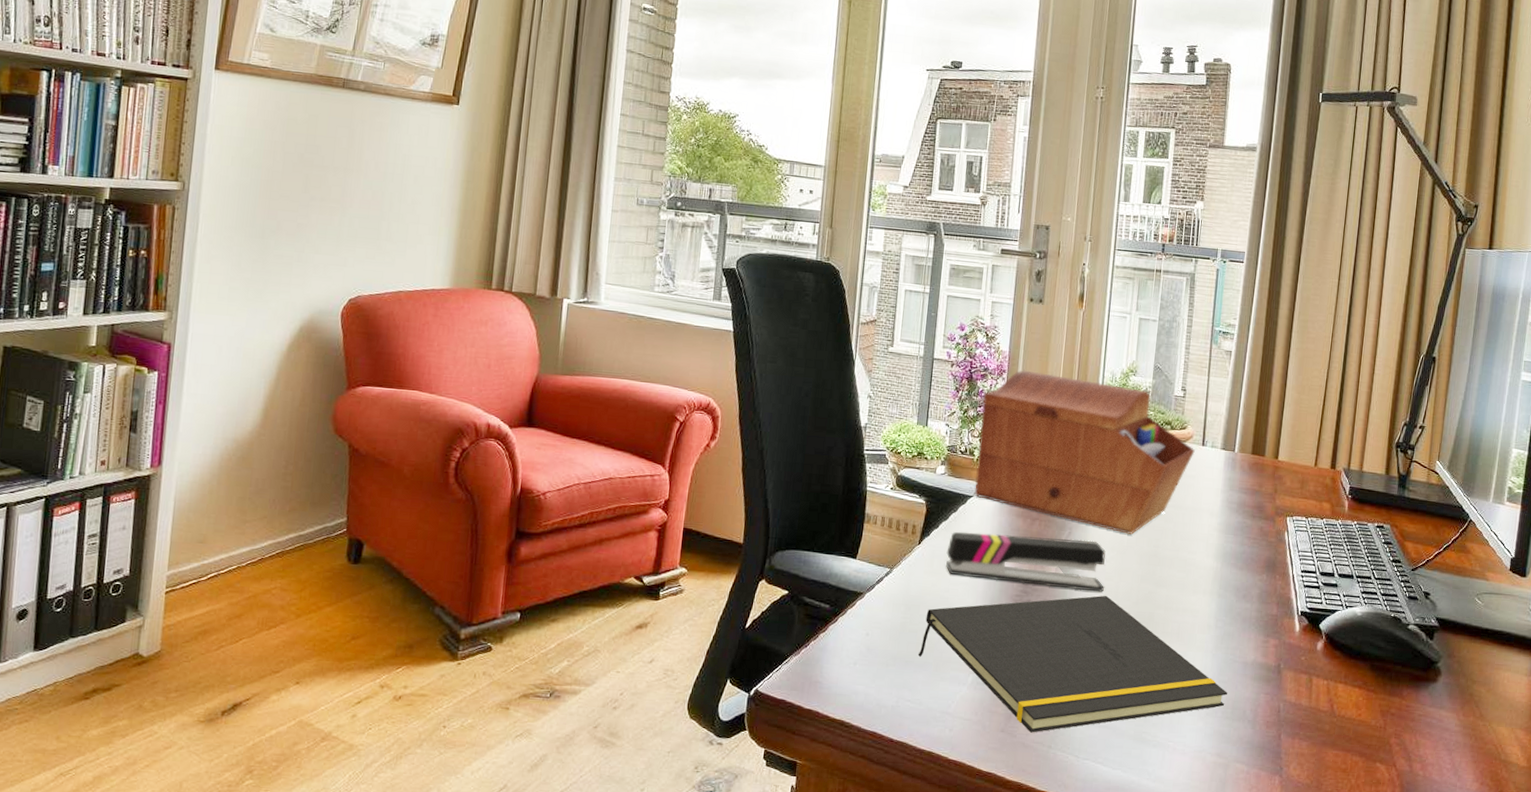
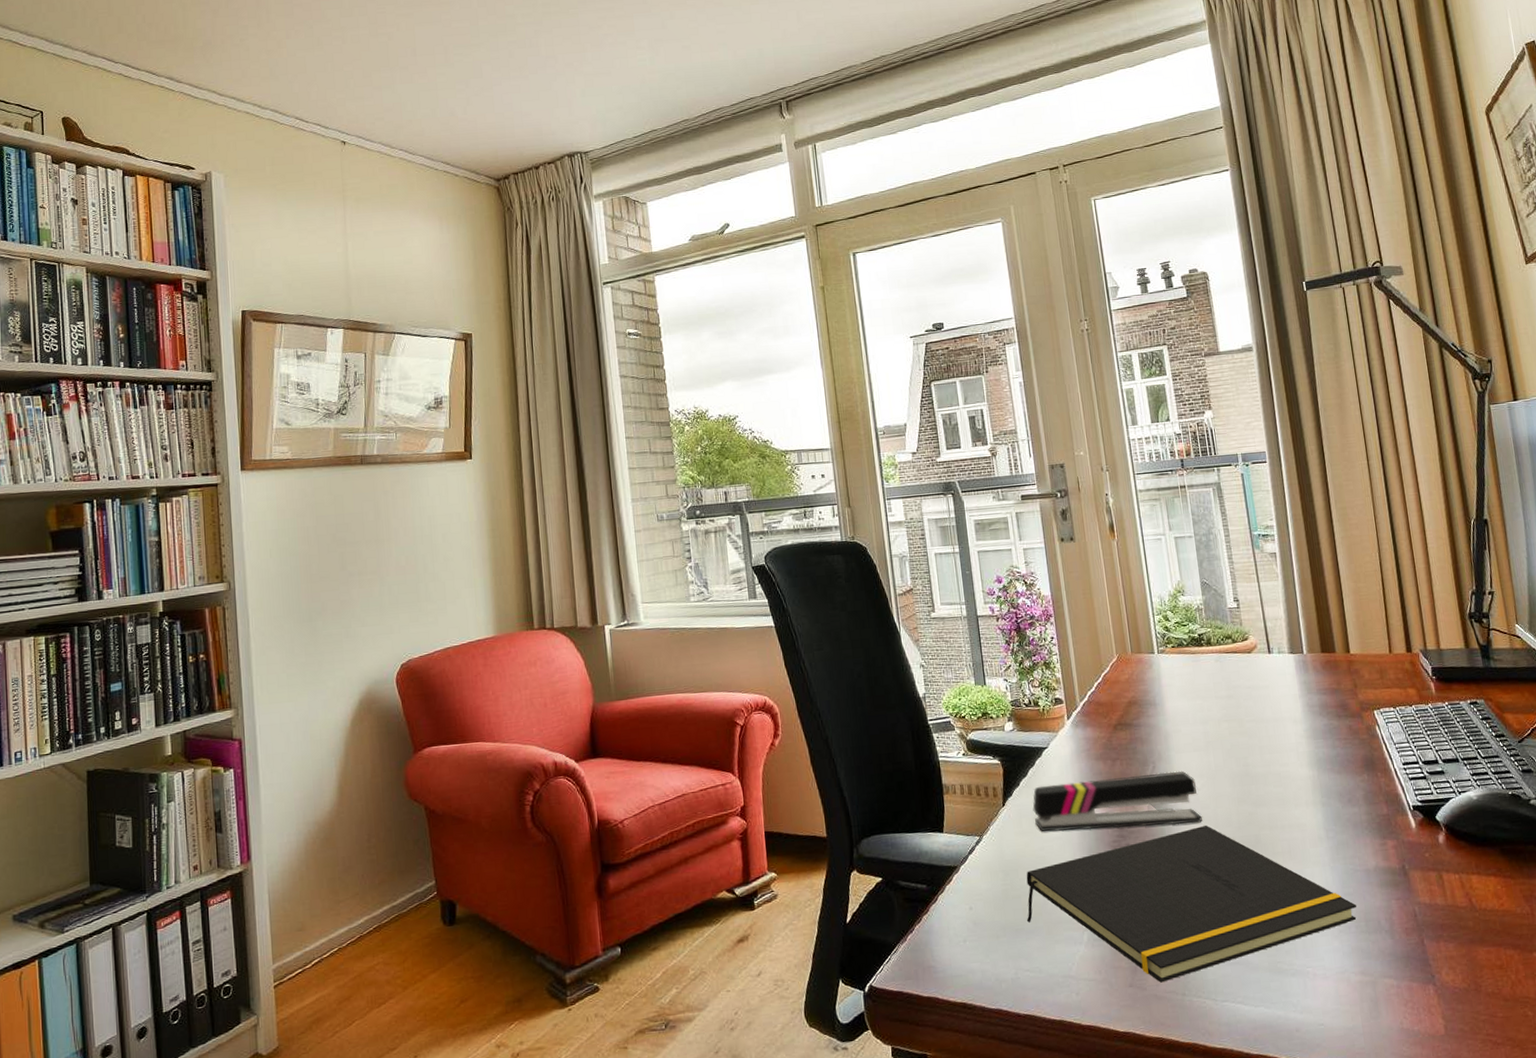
sewing box: present [974,370,1195,535] -> none [1036,608,1263,759]

